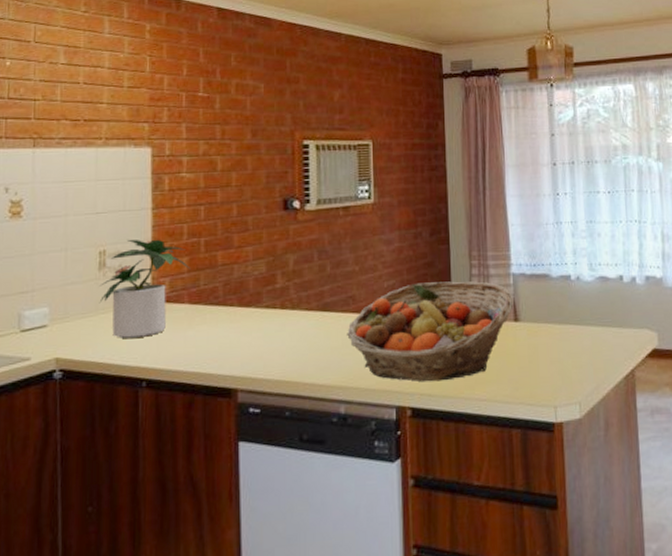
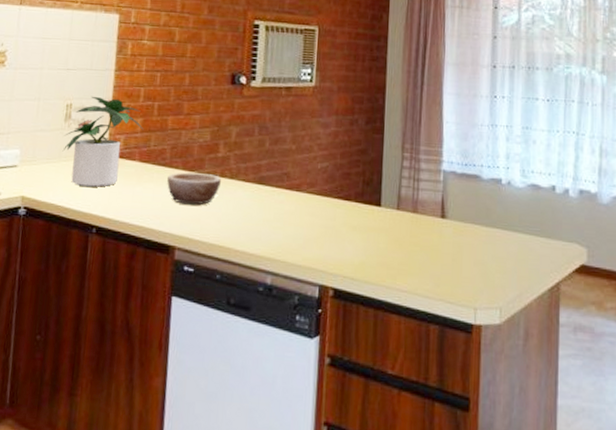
bowl: none [222,307,281,343] -> present [167,172,221,205]
fruit basket: present [347,281,514,382] -> none [279,168,442,267]

